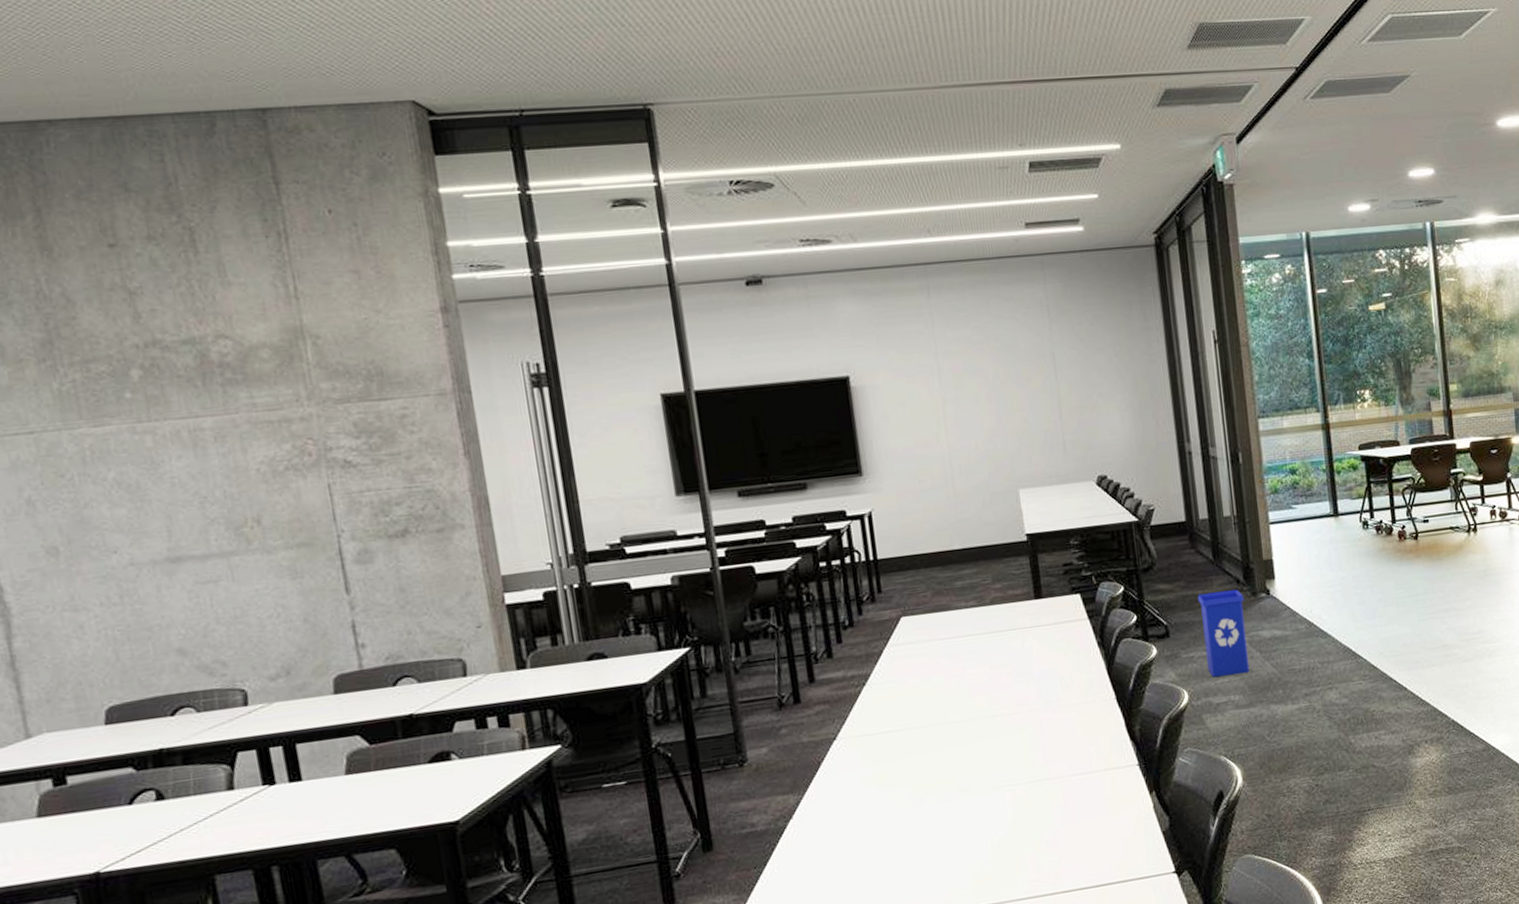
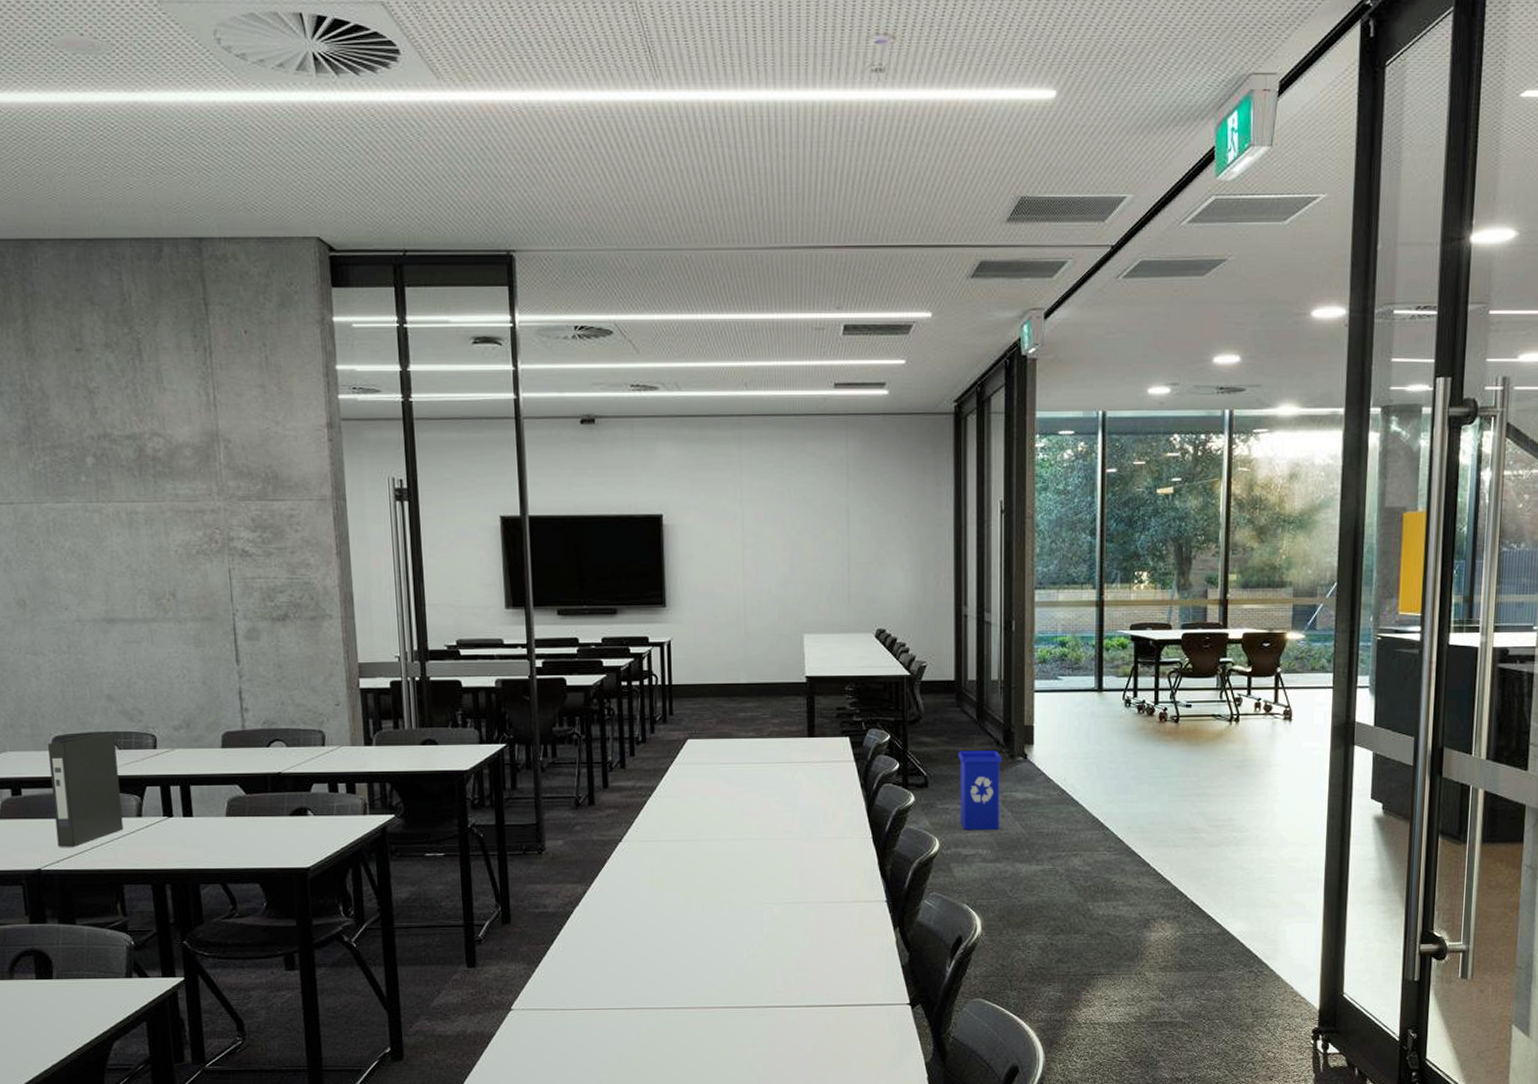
binder: none [100,692,210,841] -> present [48,732,124,847]

